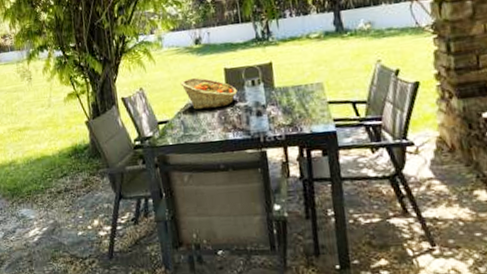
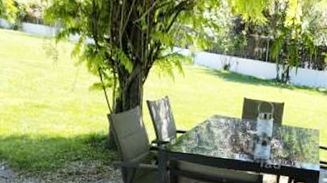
fruit basket: present [180,77,238,110] -> none [203,98,251,131]

